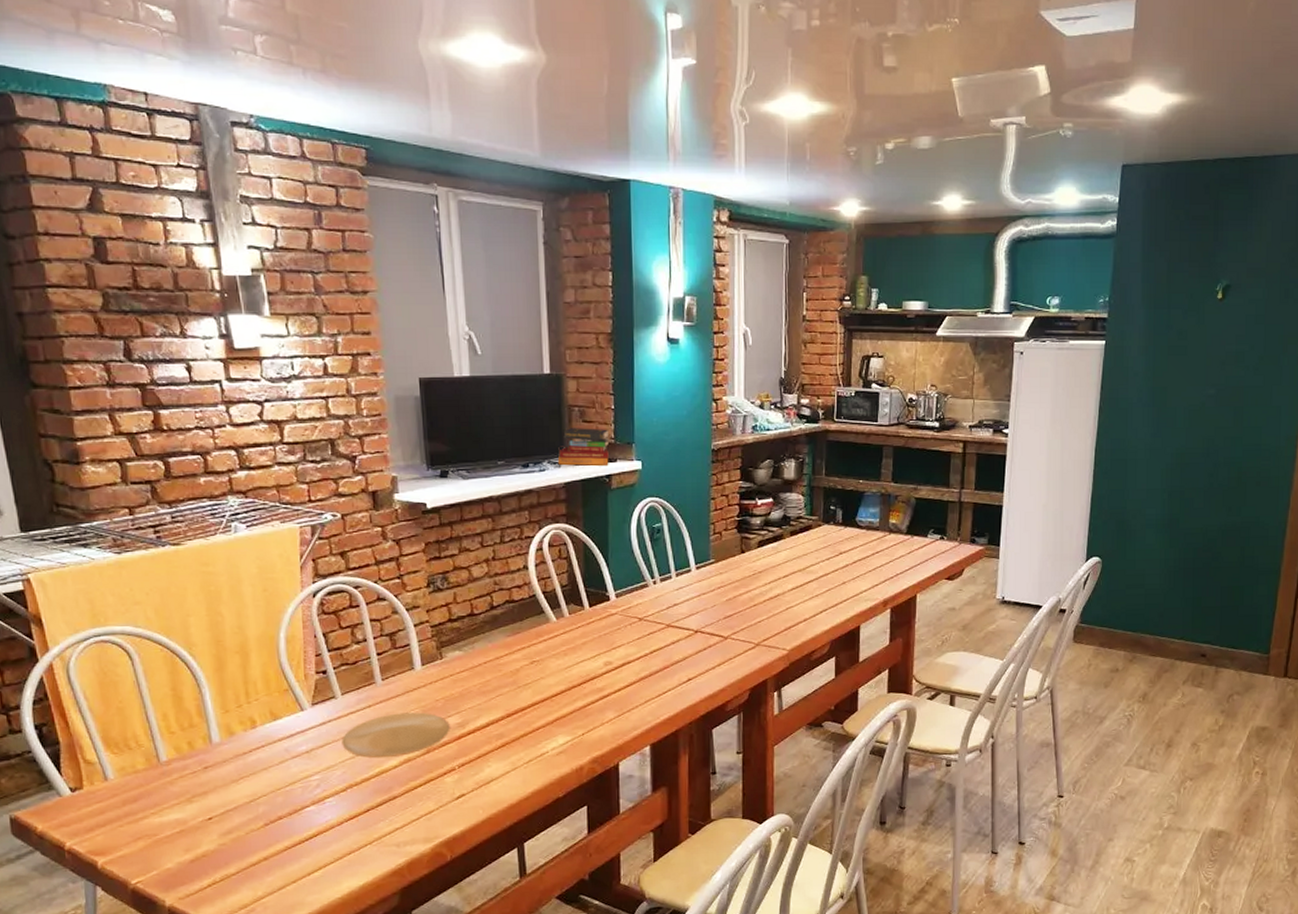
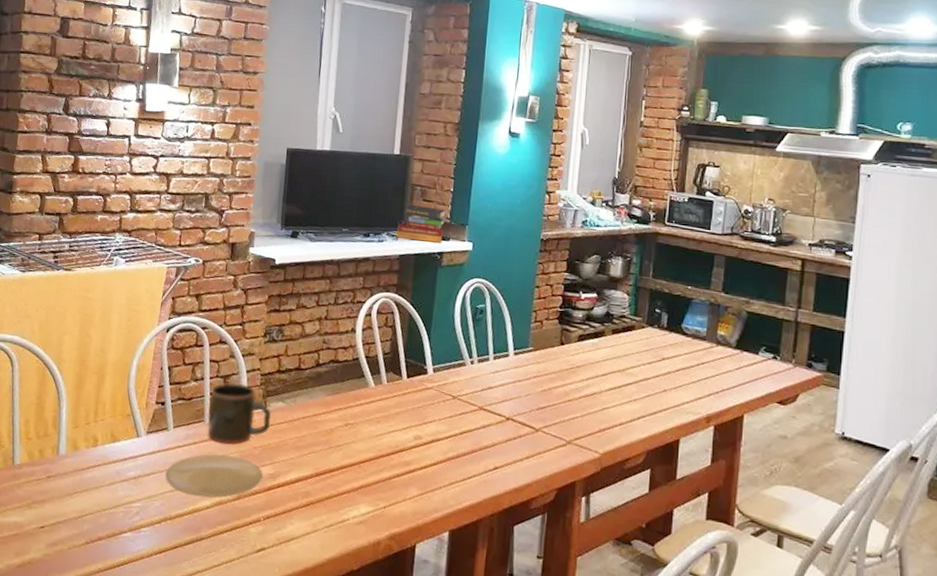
mug: none [376,639,450,701] -> present [207,383,271,444]

